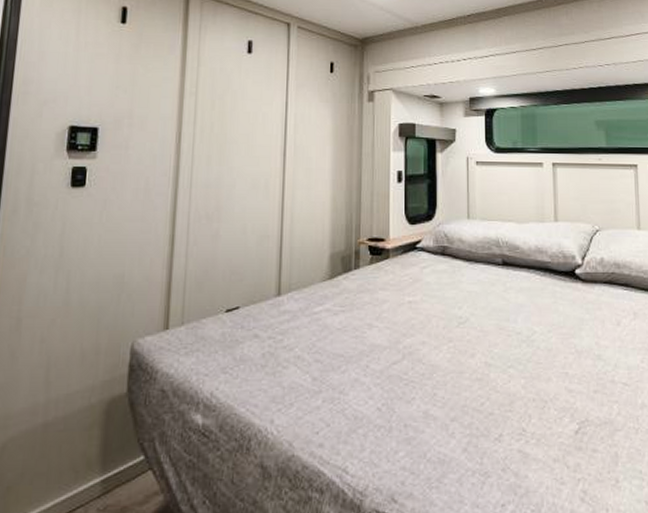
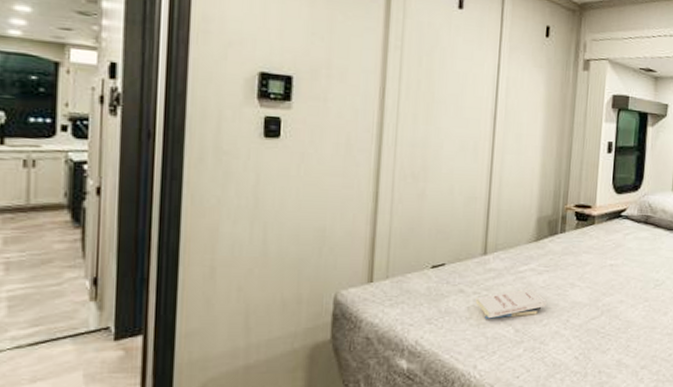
books: none [270,330,344,368] -> present [475,287,547,320]

